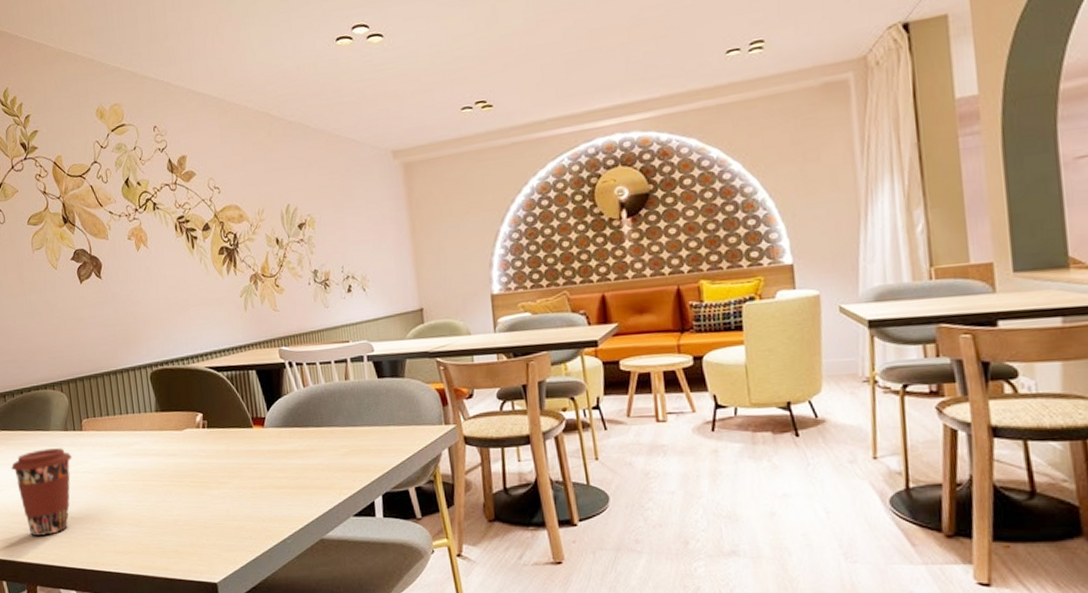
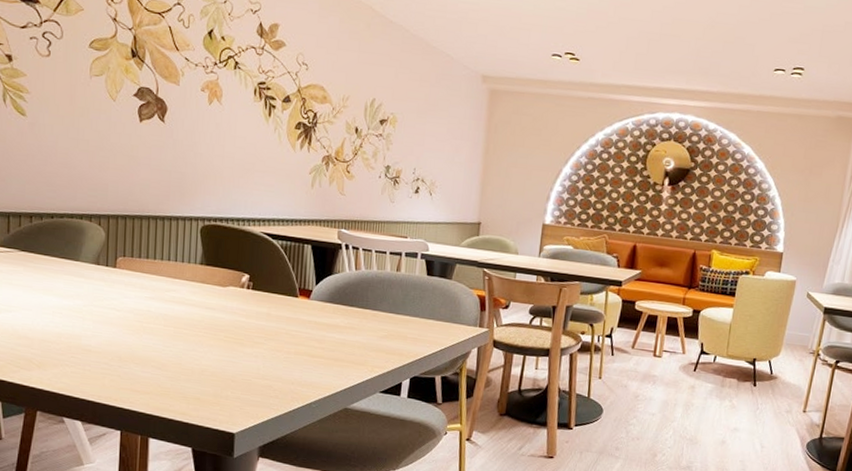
coffee cup: present [11,448,72,536] -> none [26,278,100,364]

